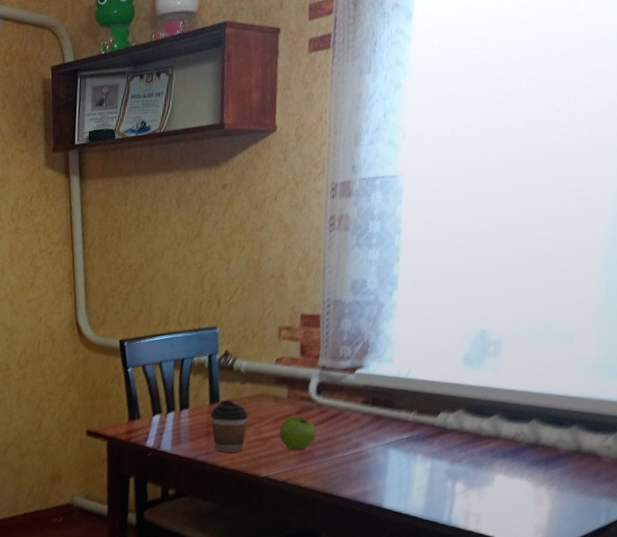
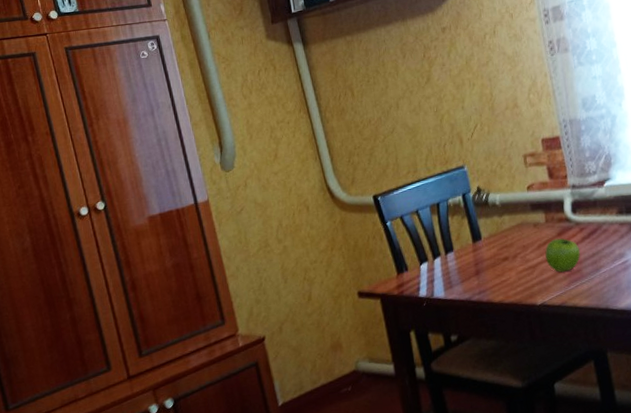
coffee cup: present [210,399,249,453] -> none [475,234,514,288]

